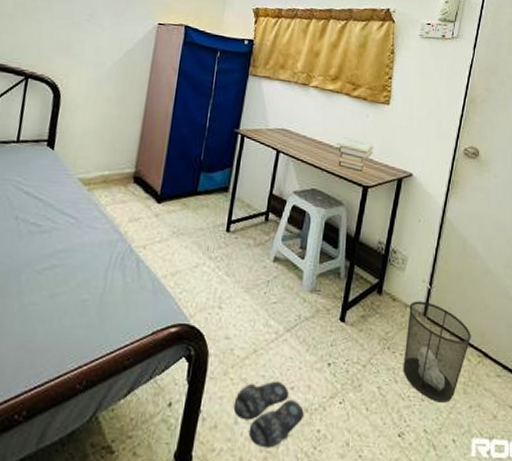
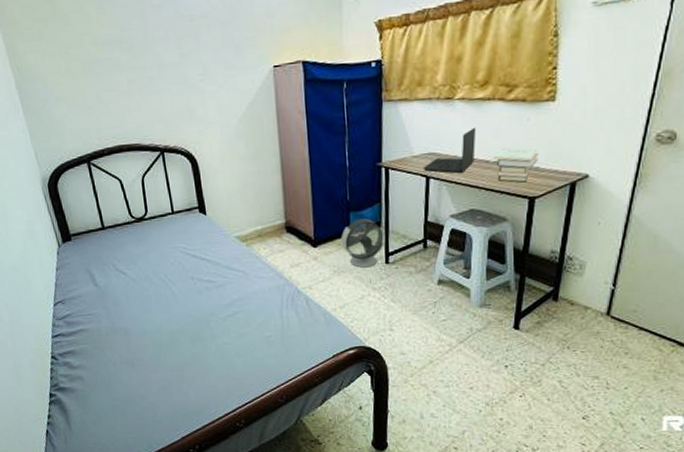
desk fan: none [186,181,230,234] -> present [341,218,384,268]
slippers: present [233,381,304,448] -> none [418,383,485,434]
laptop: none [275,113,325,152] -> present [422,127,477,173]
waste bin: present [403,301,471,403] -> none [585,302,664,389]

